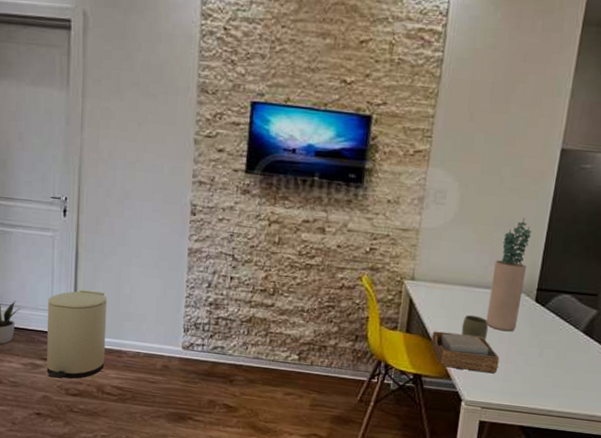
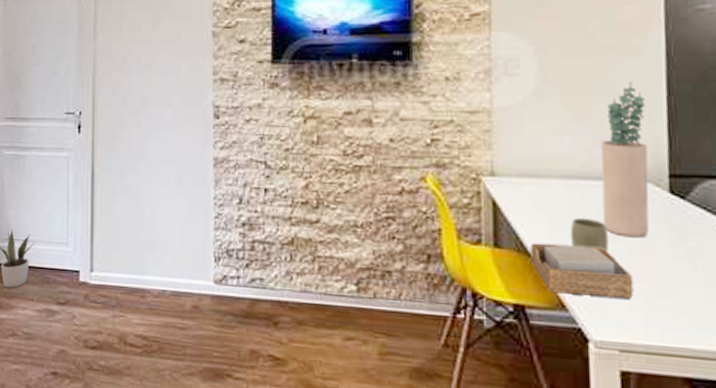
pedal bin: present [47,289,108,379] -> none [62,216,127,327]

